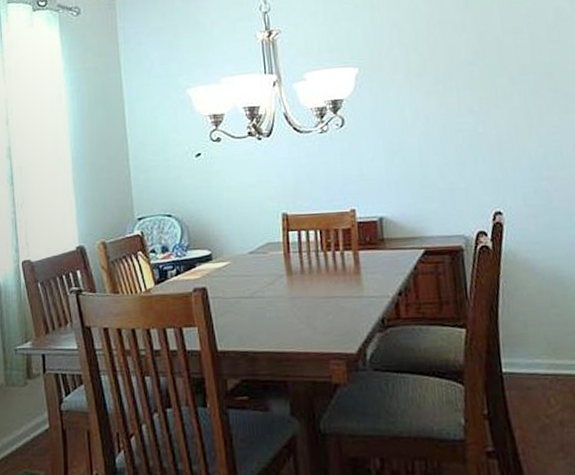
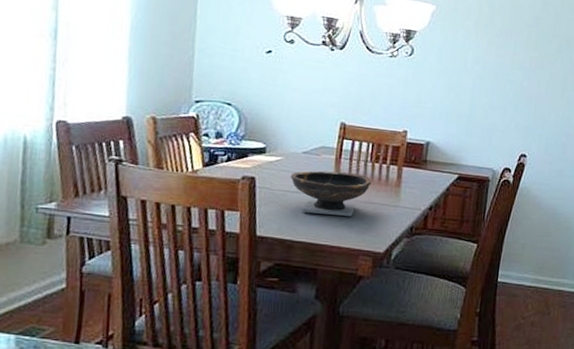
bowl: none [241,267,328,318] -> present [290,171,372,216]

